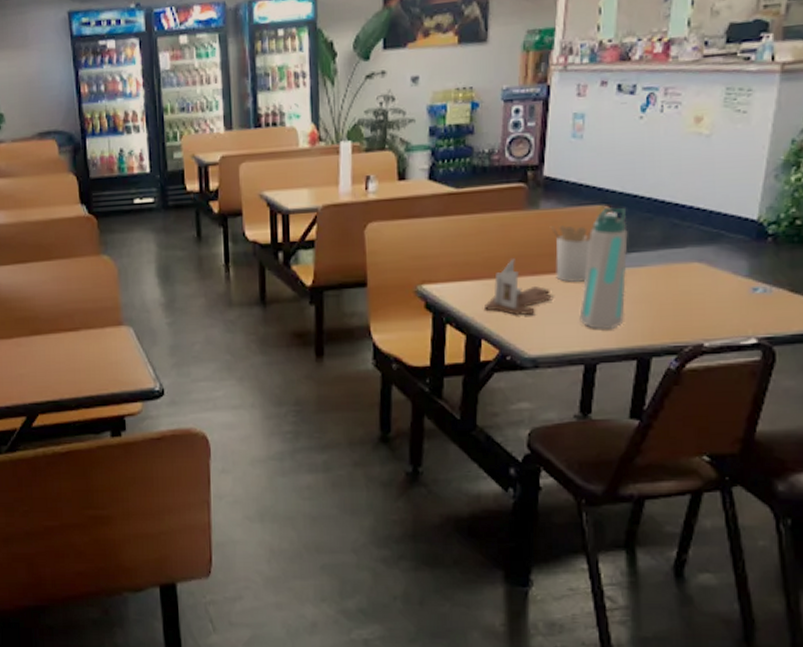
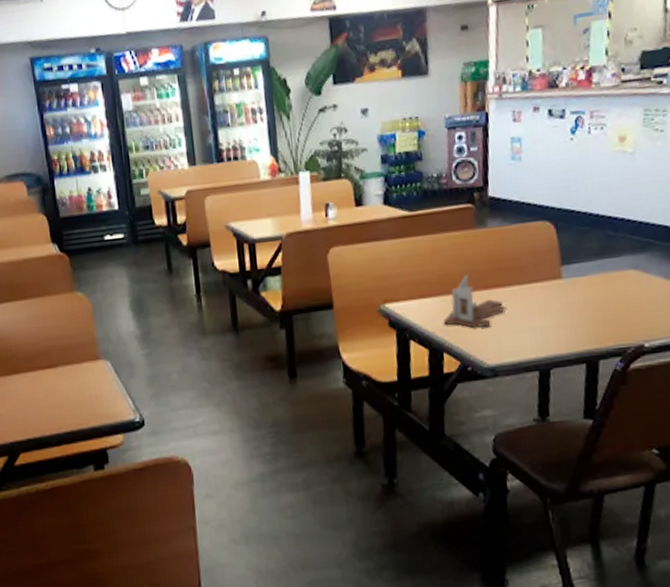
utensil holder: present [550,219,597,282] -> none [498,234,540,294]
water bottle: present [579,207,628,329] -> none [531,222,572,337]

